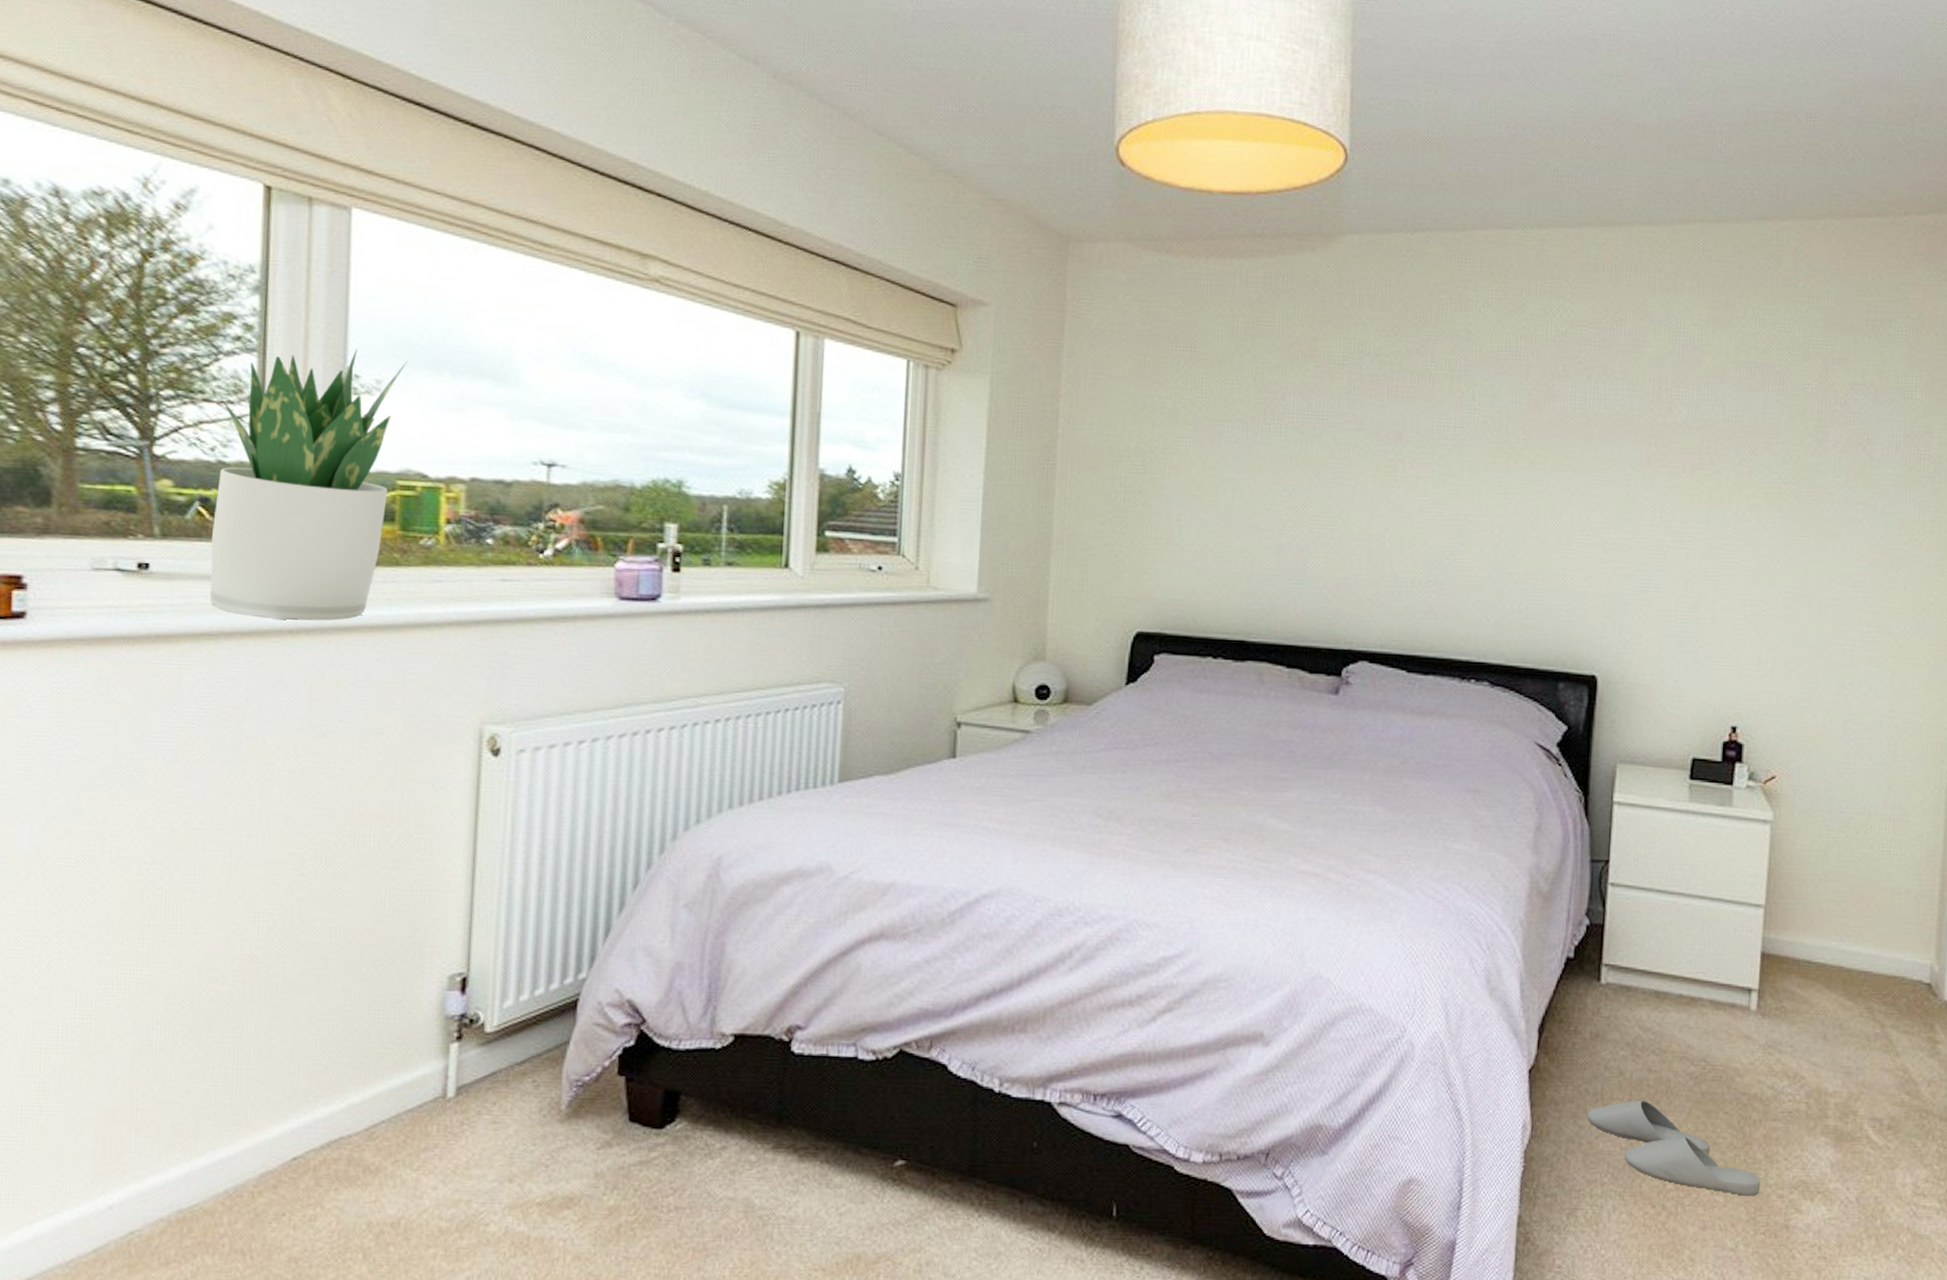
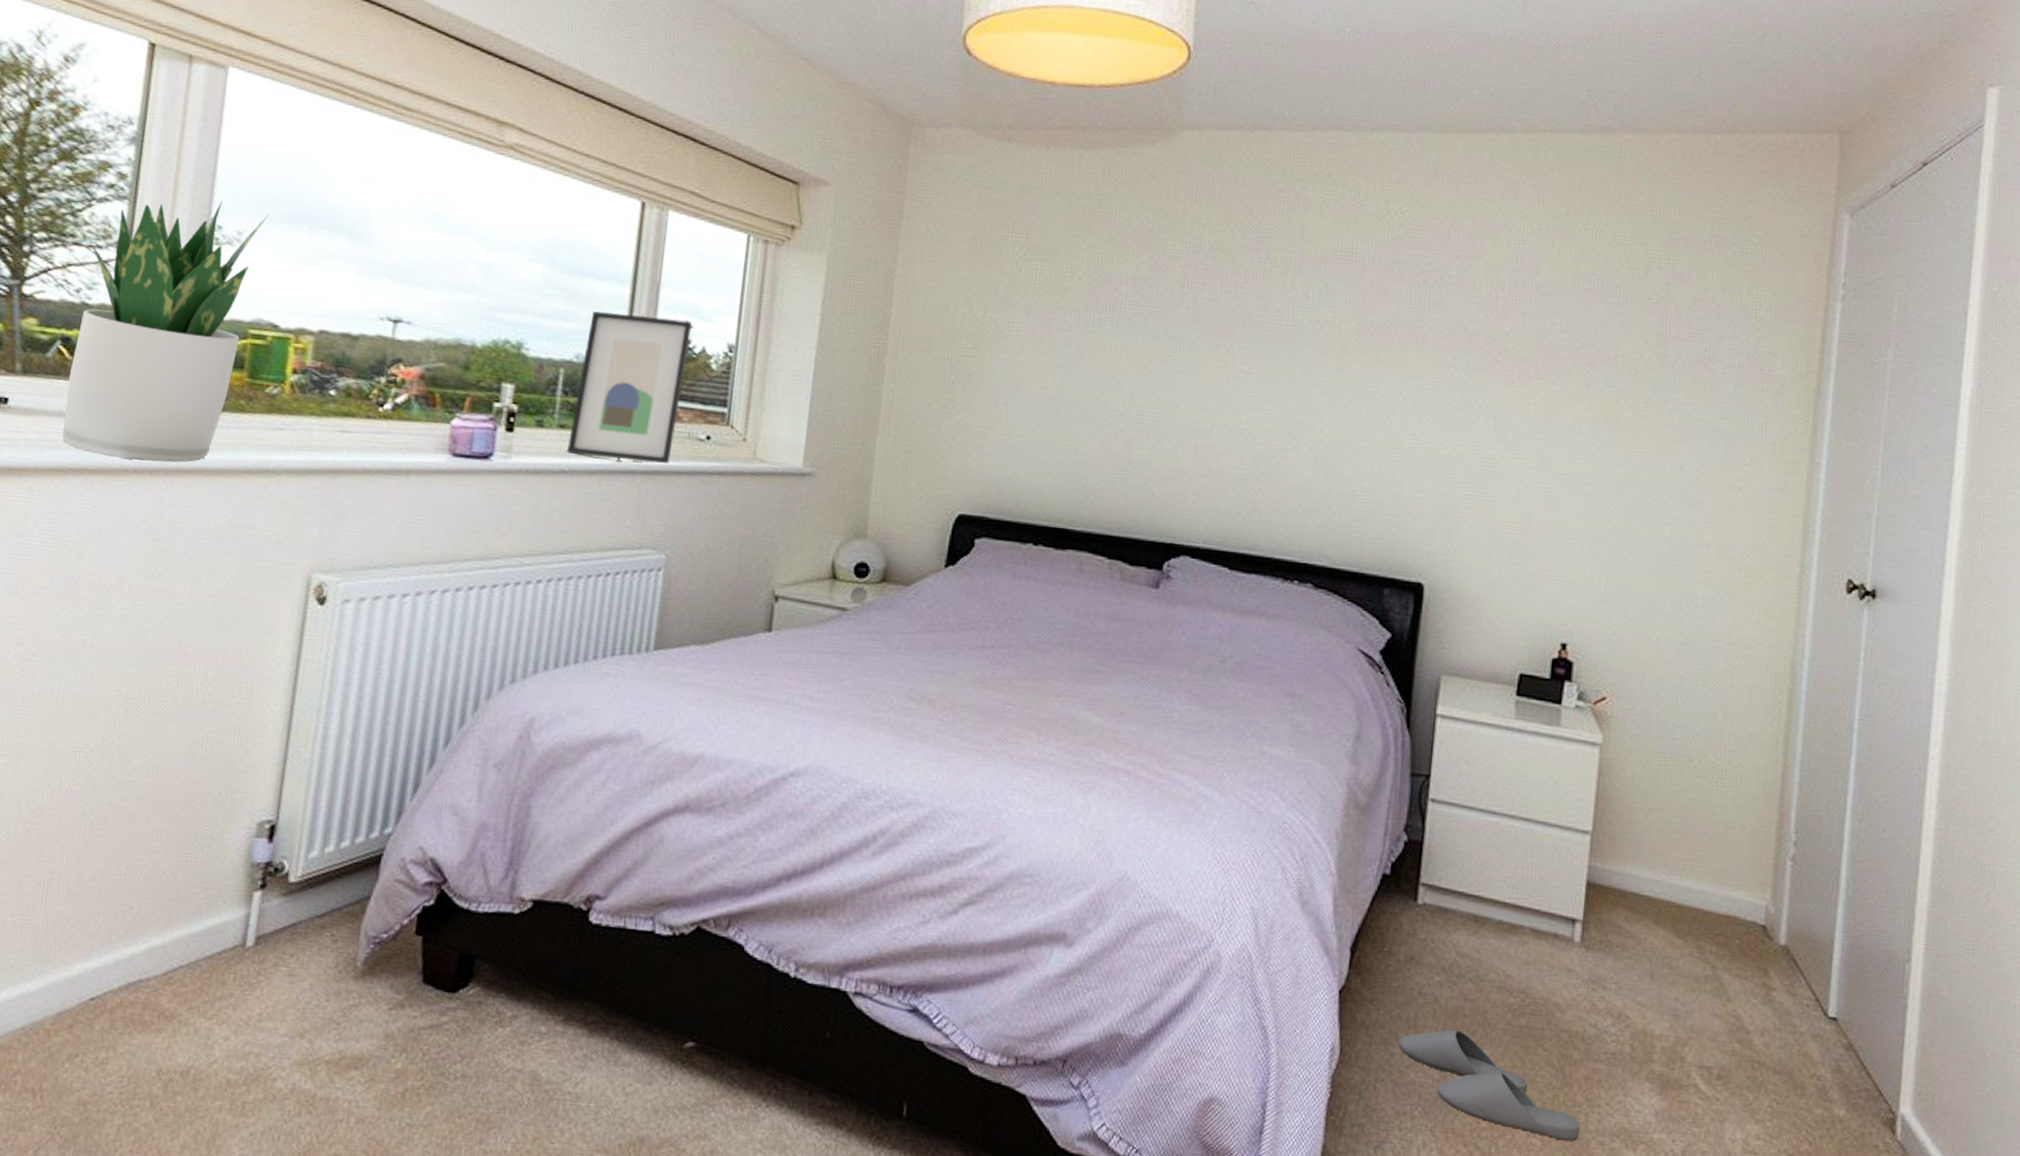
picture frame: none [737,445,858,596] -> present [567,311,694,463]

